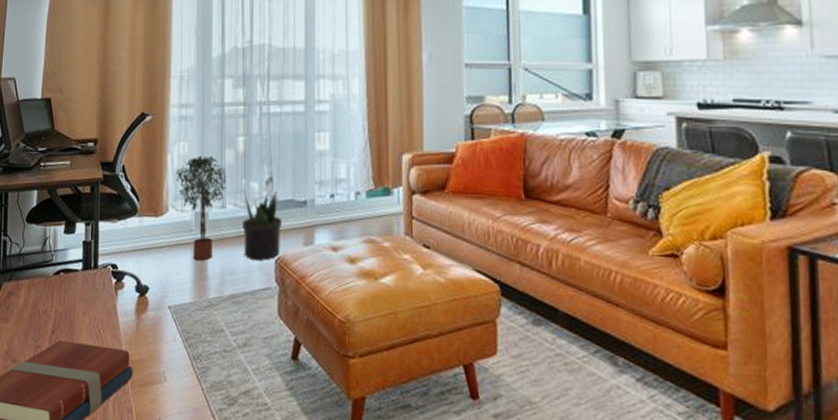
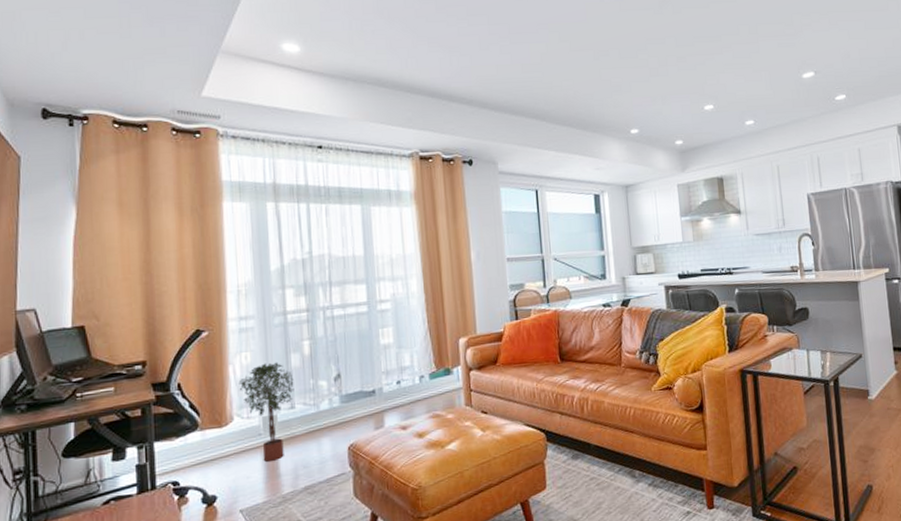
planter: present [243,191,283,260] -> none [313,386,353,451]

